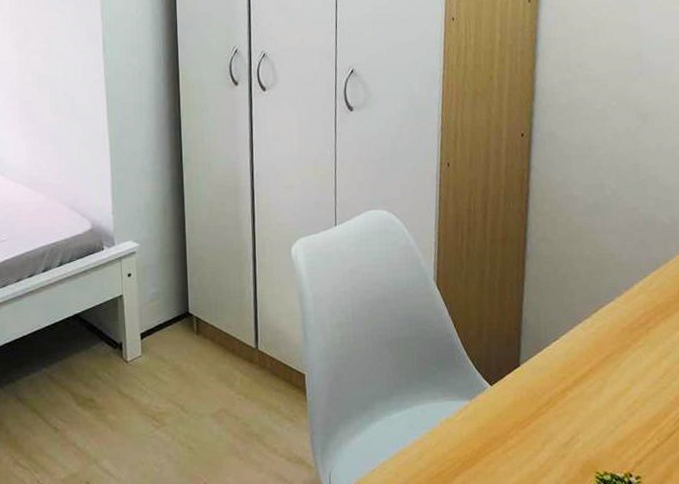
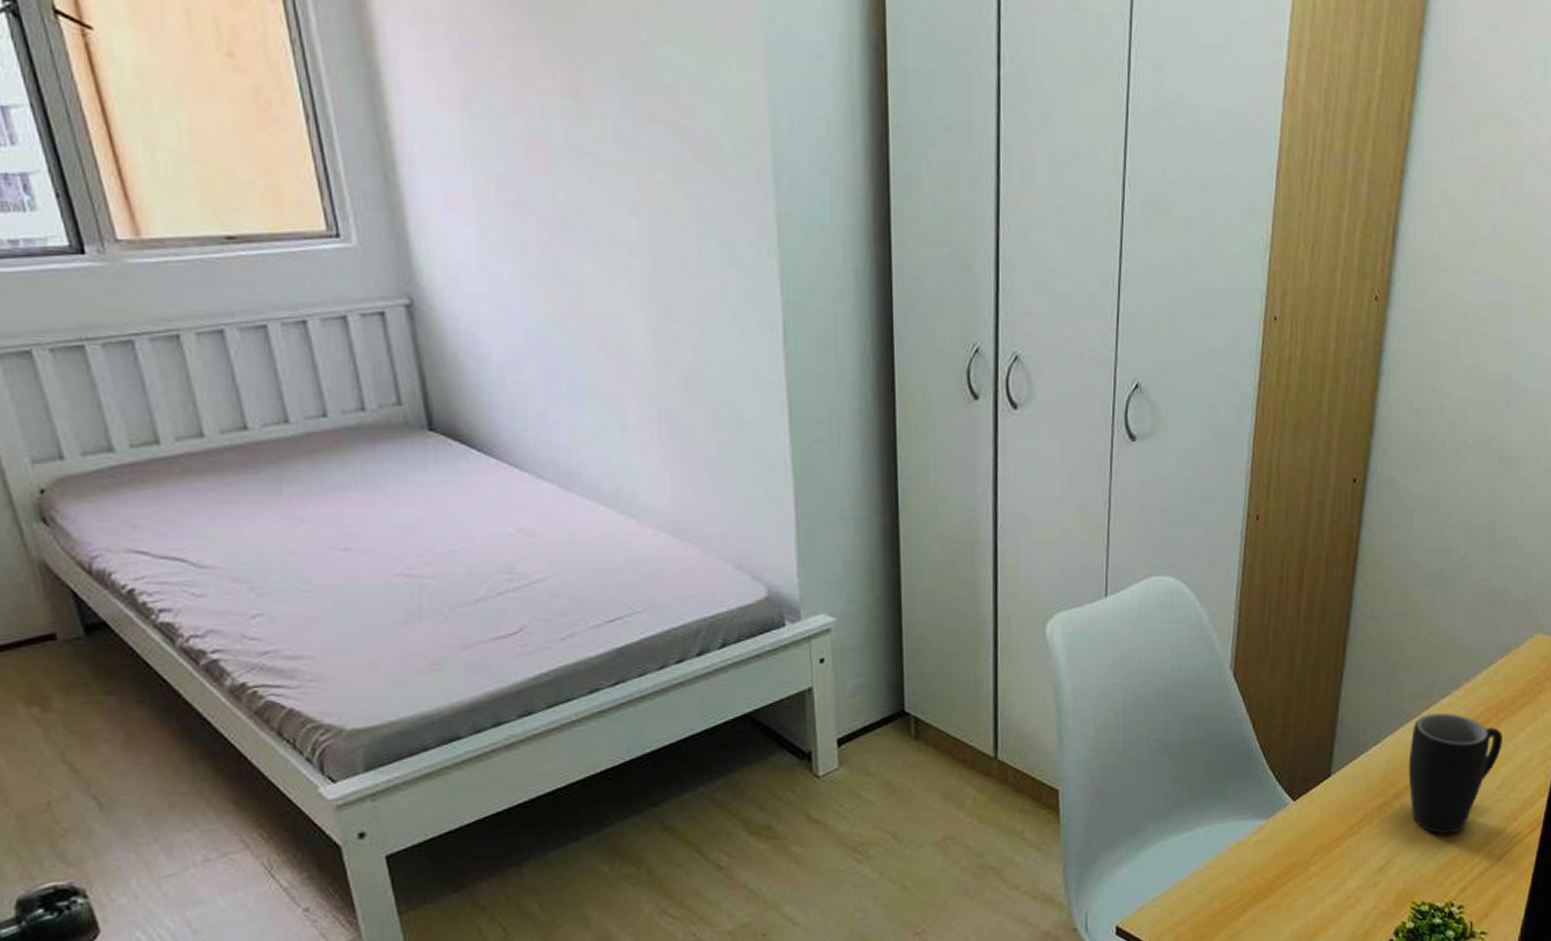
mug: none [583,315,662,416] -> present [1408,712,1503,835]

